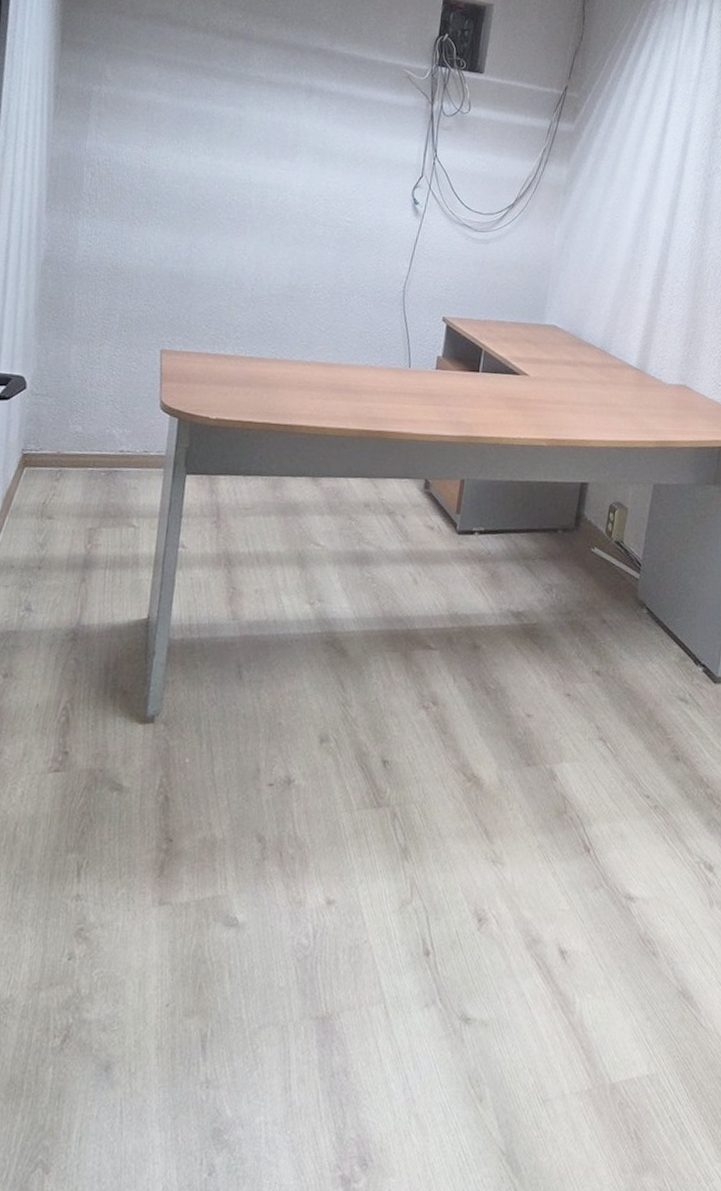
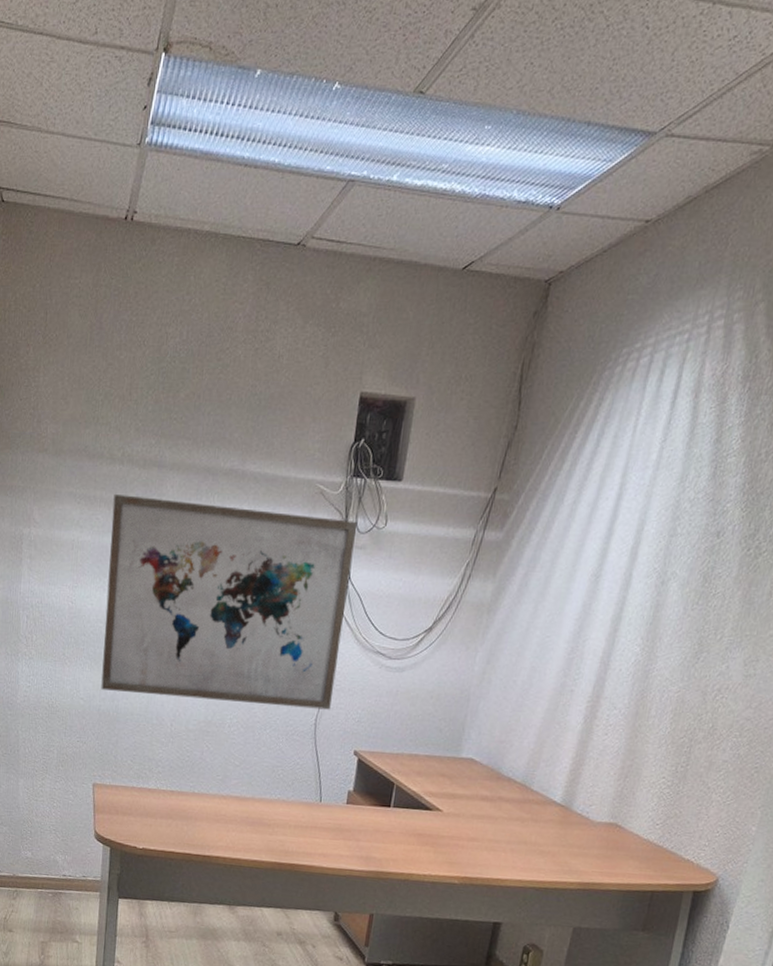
wall art: none [174,60,443,278] -> present [101,493,358,710]

